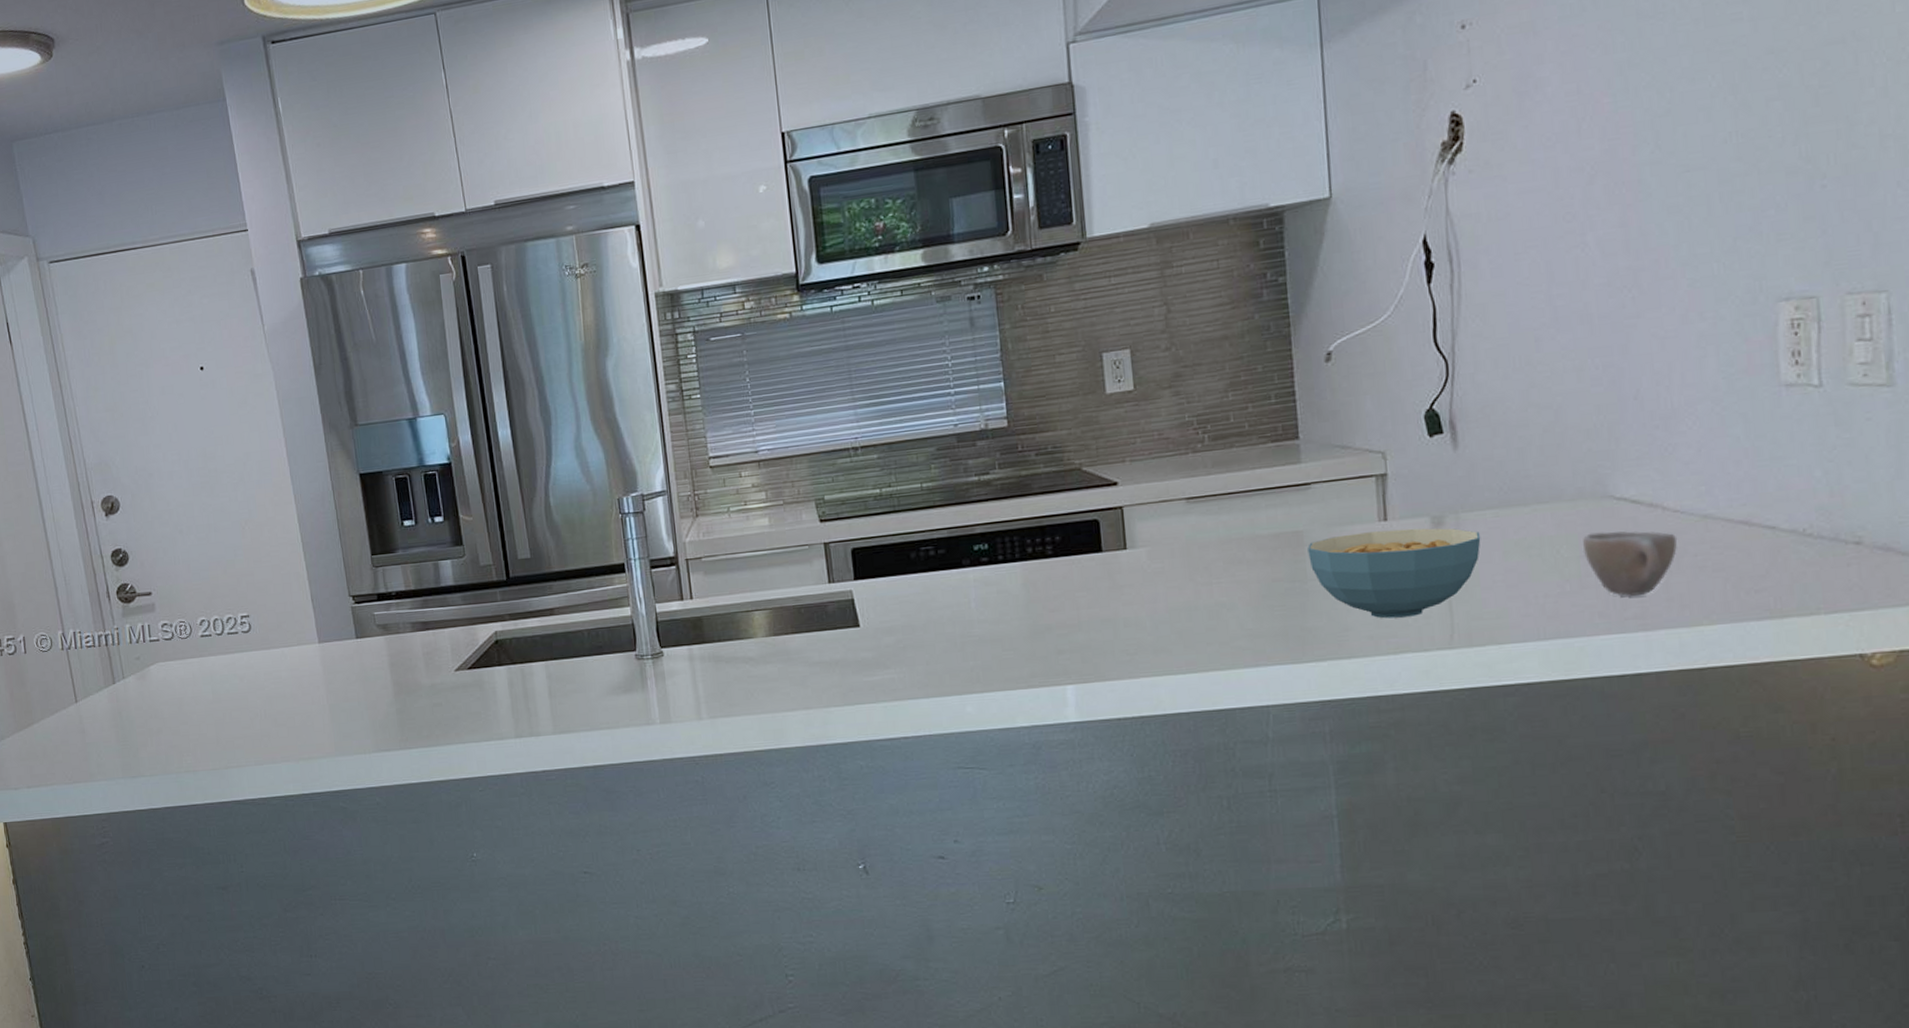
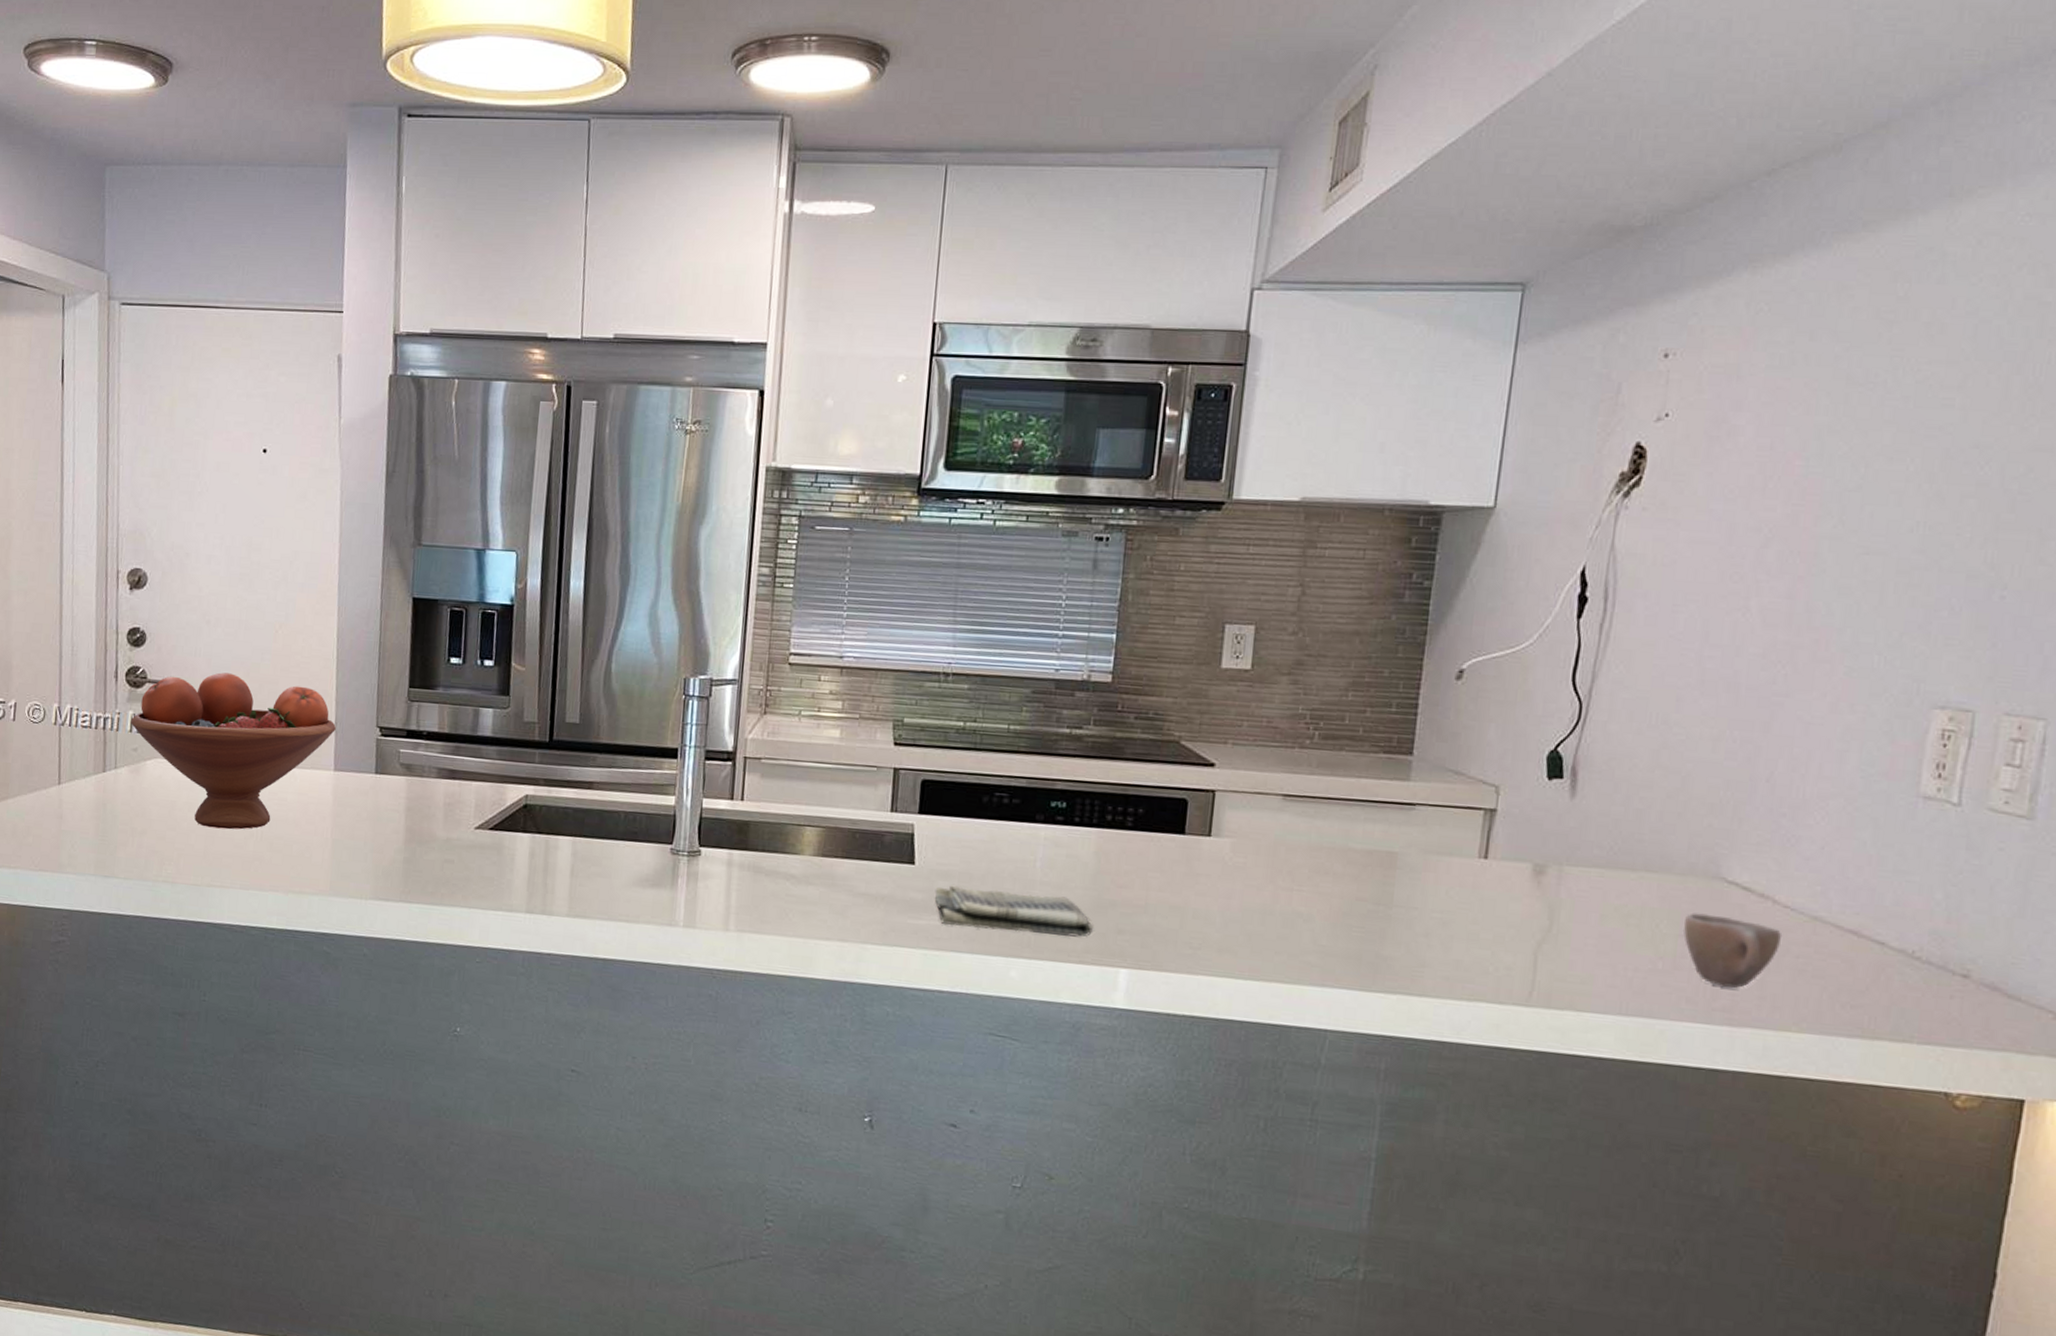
fruit bowl: none [129,572,313,716] -> present [131,672,336,830]
dish towel: none [883,630,1035,677] -> present [935,885,1093,937]
cereal bowl: present [1308,528,1481,619] -> none [1398,865,1581,965]

